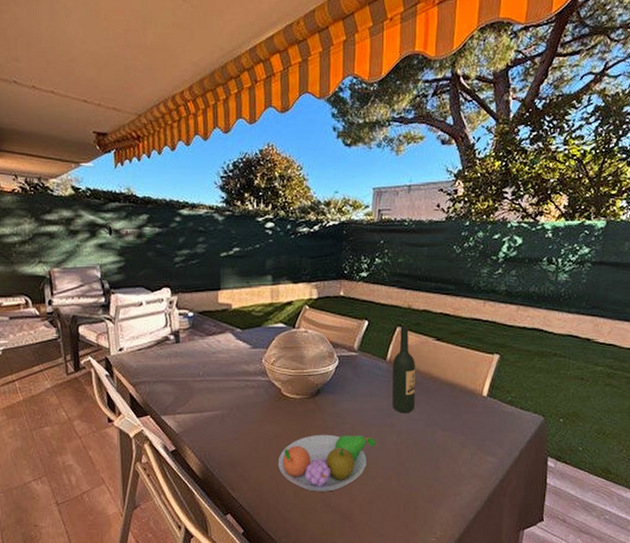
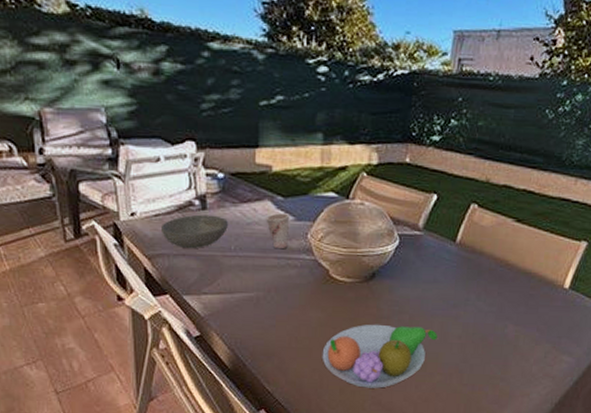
bowl: none [143,347,197,376] -> present [160,214,228,249]
cup: none [228,343,246,373] -> present [266,213,289,249]
wine bottle: present [392,325,416,413] -> none [459,202,490,304]

